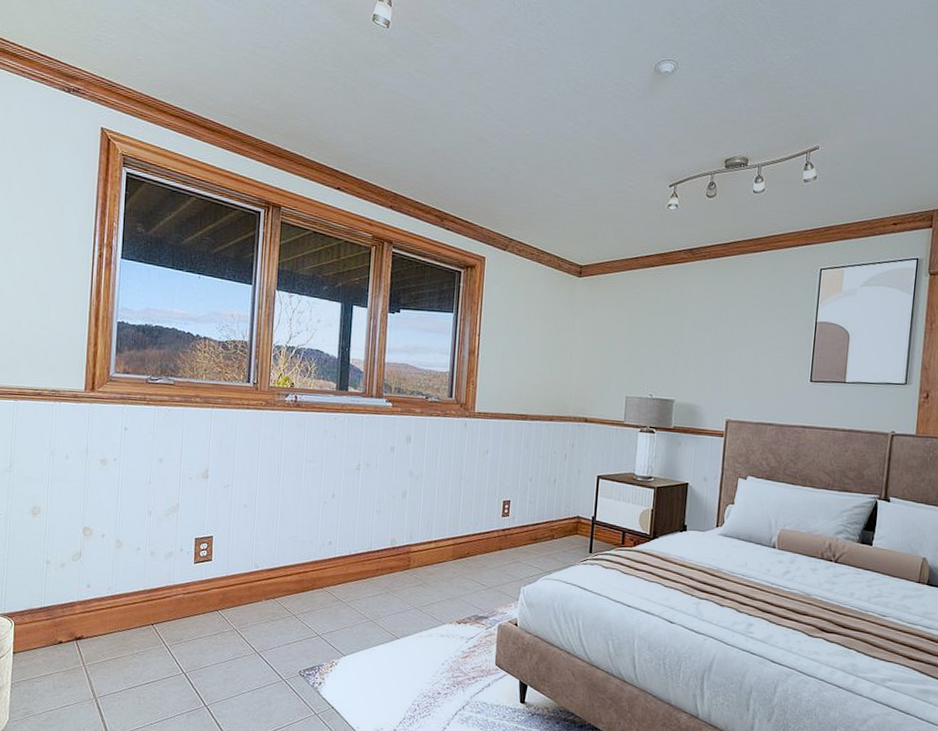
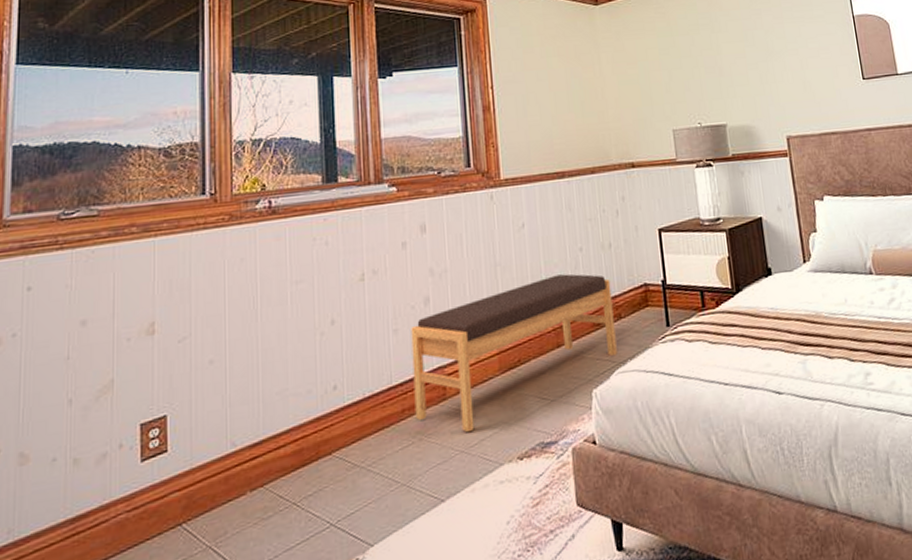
bench: none [385,495,550,596] -> present [411,273,617,433]

